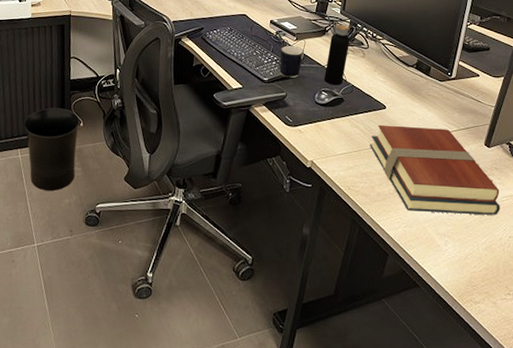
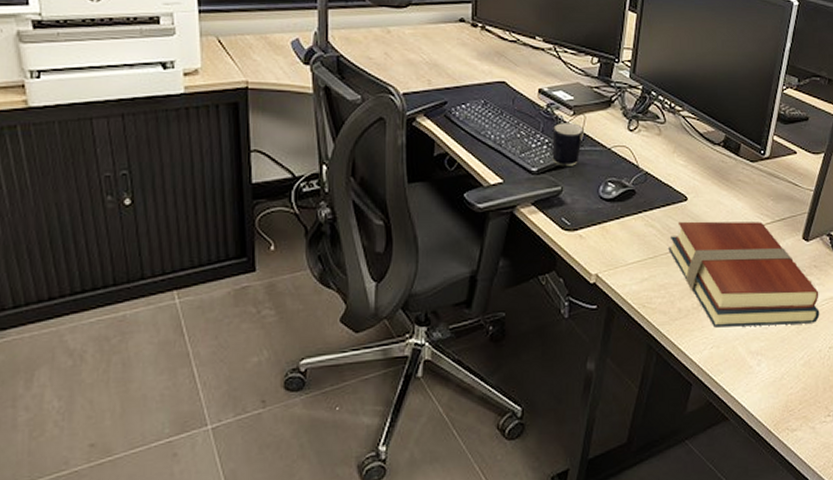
waste bin: present [23,108,80,191] -> none [180,226,270,347]
water bottle: present [324,21,351,85] -> none [610,88,644,173]

